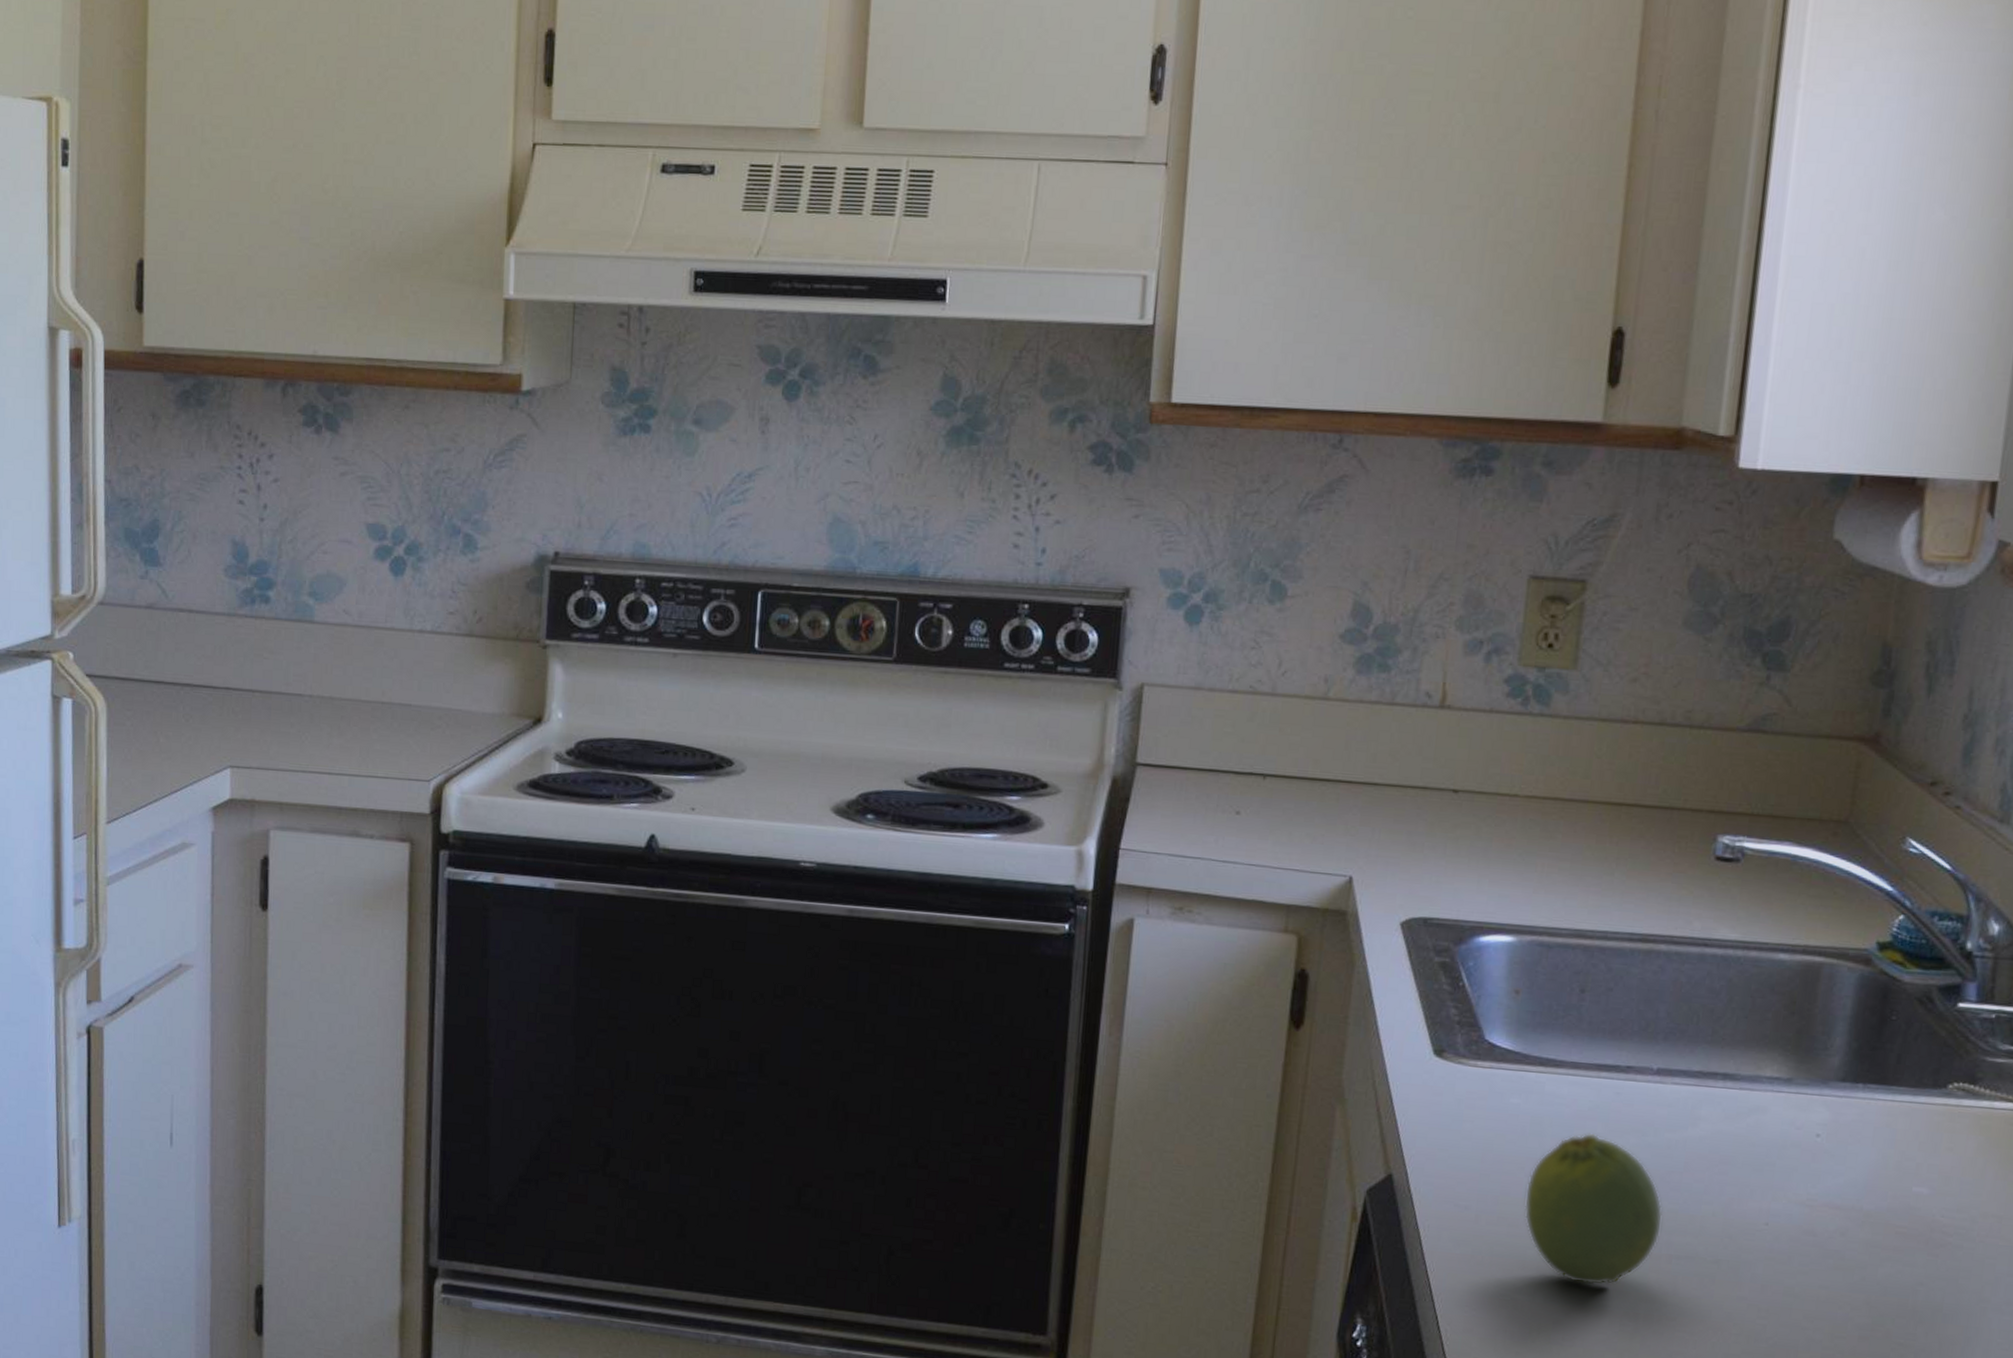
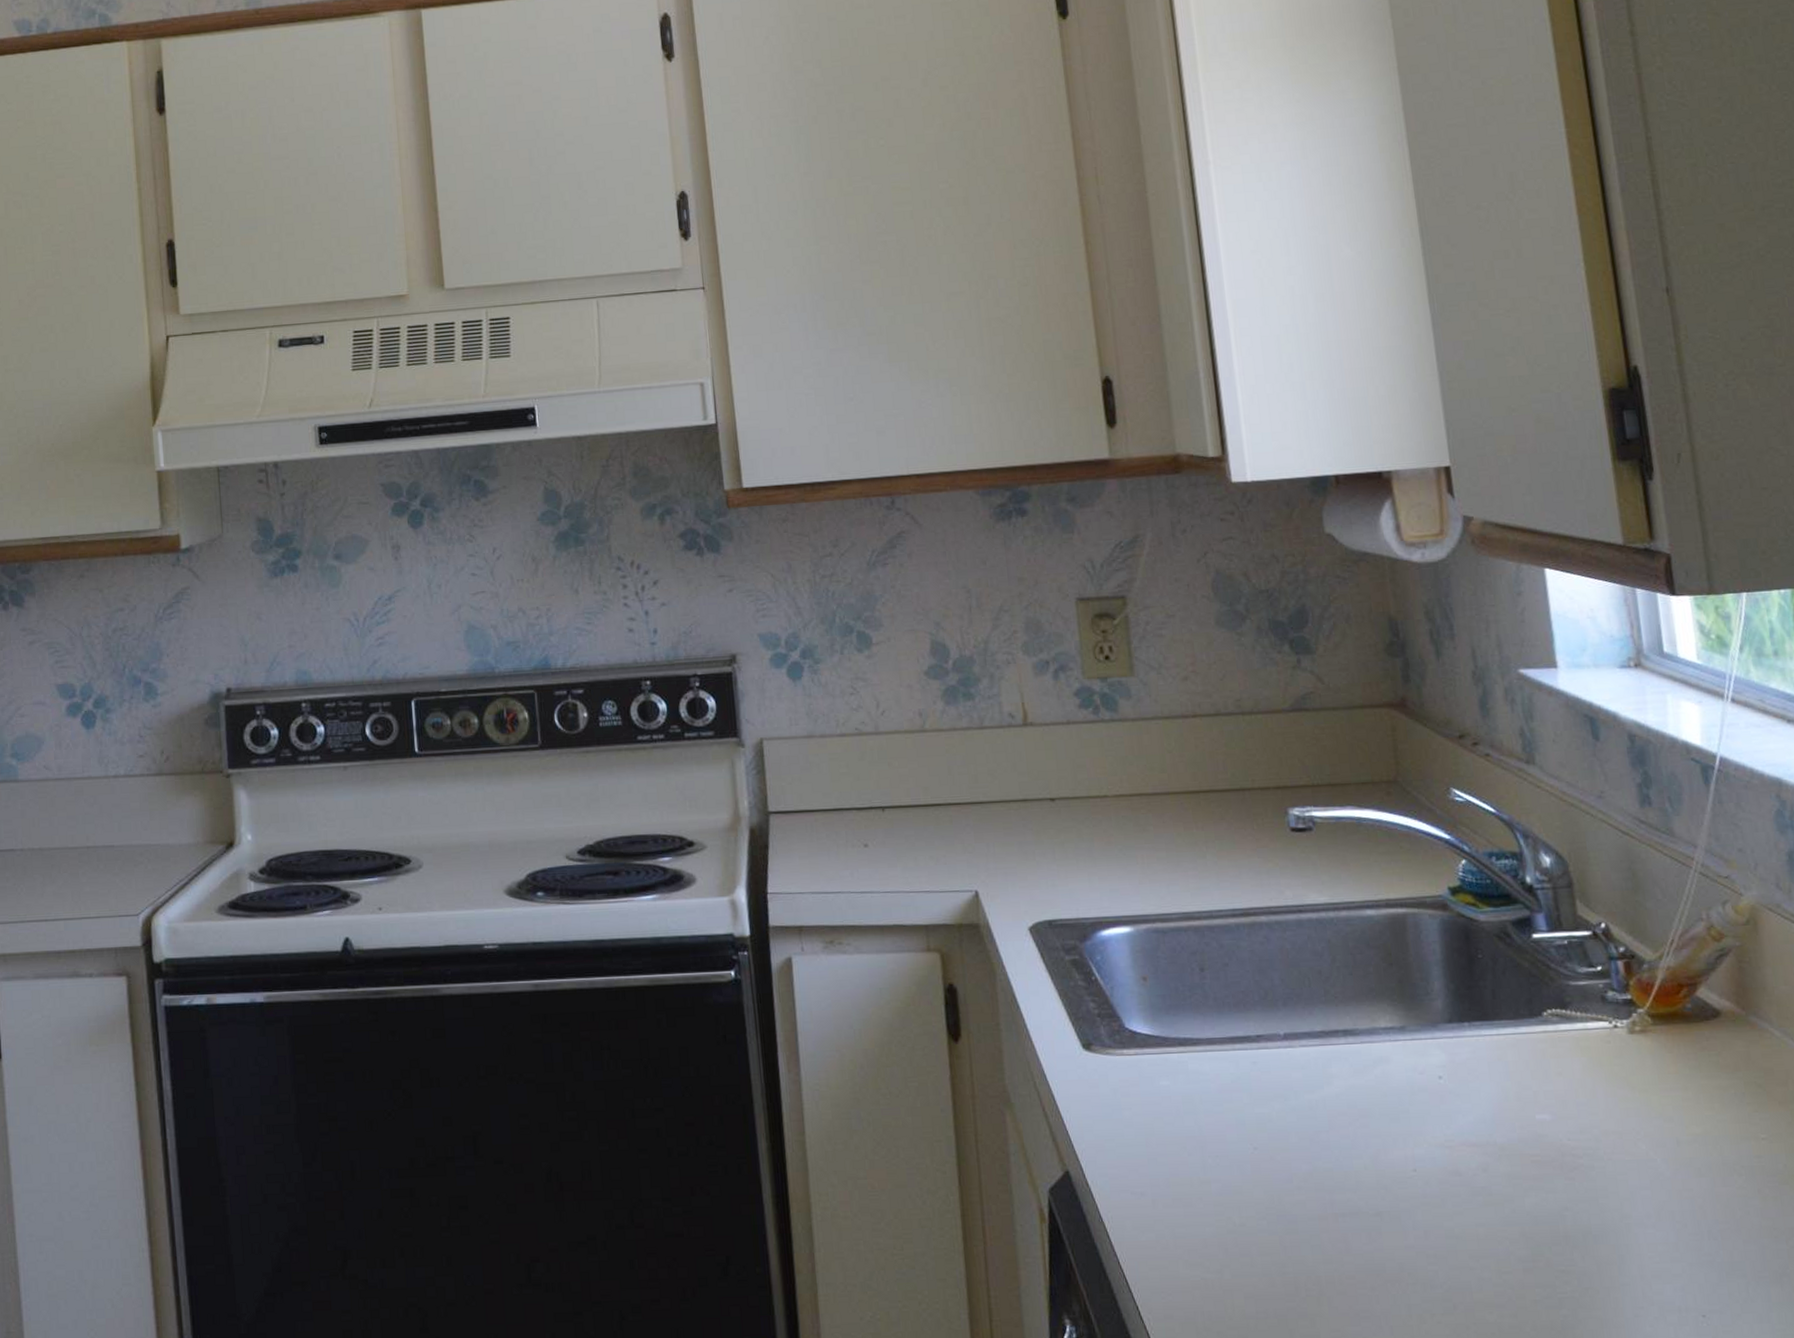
fruit: present [1524,1133,1663,1285] -> none [1191,1104,1323,1254]

